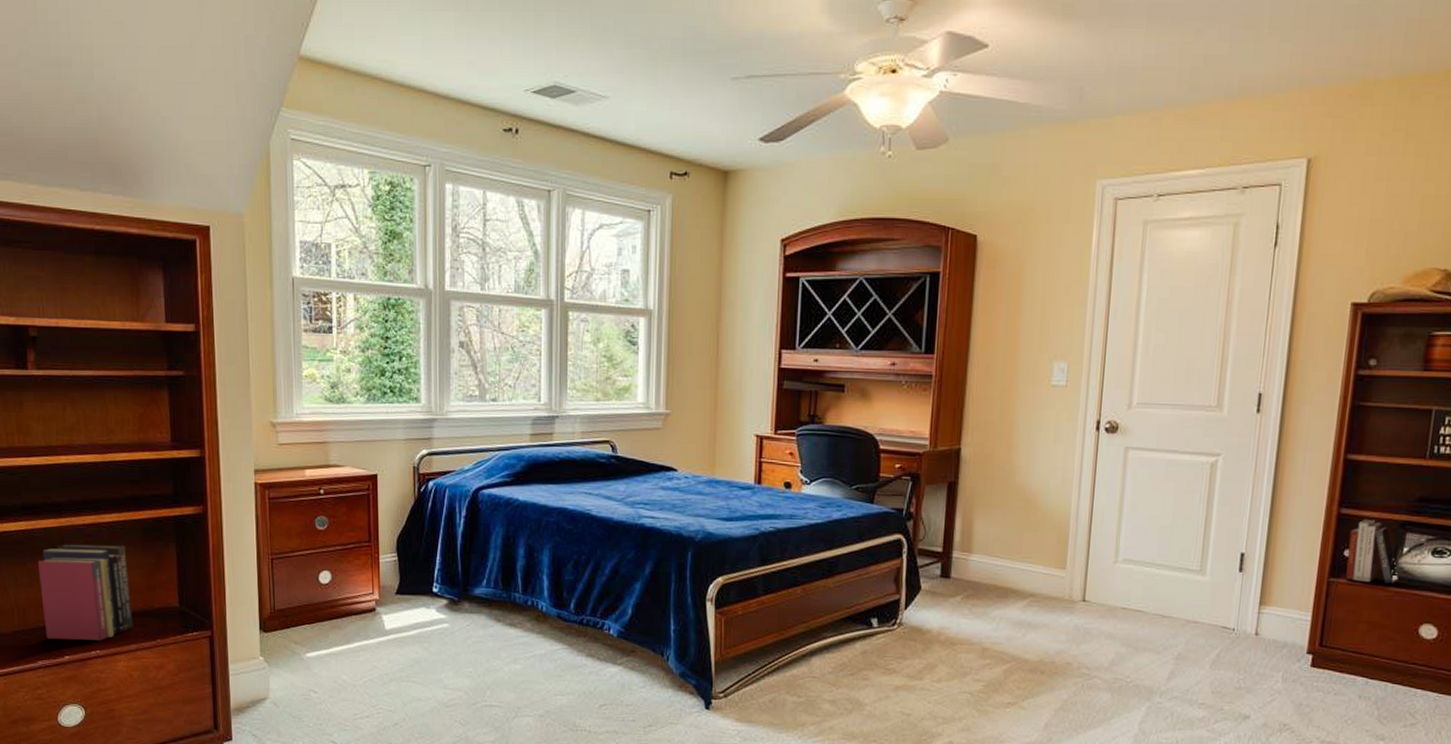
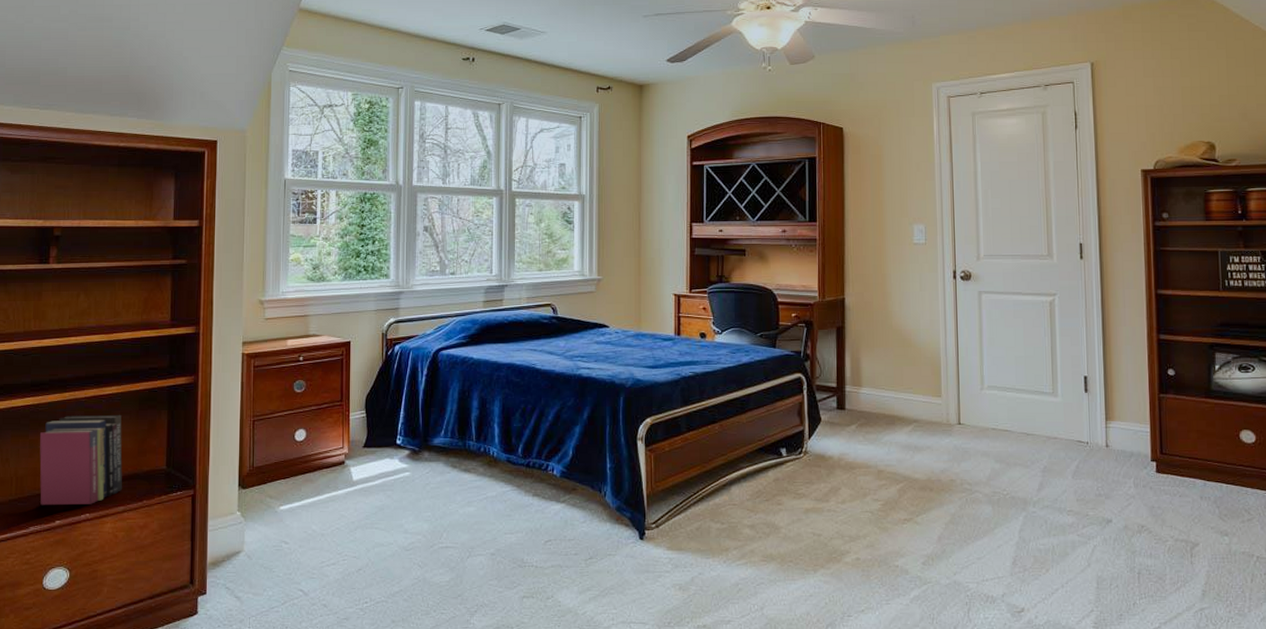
books: present [1345,519,1398,585] -> none [1170,343,1215,398]

